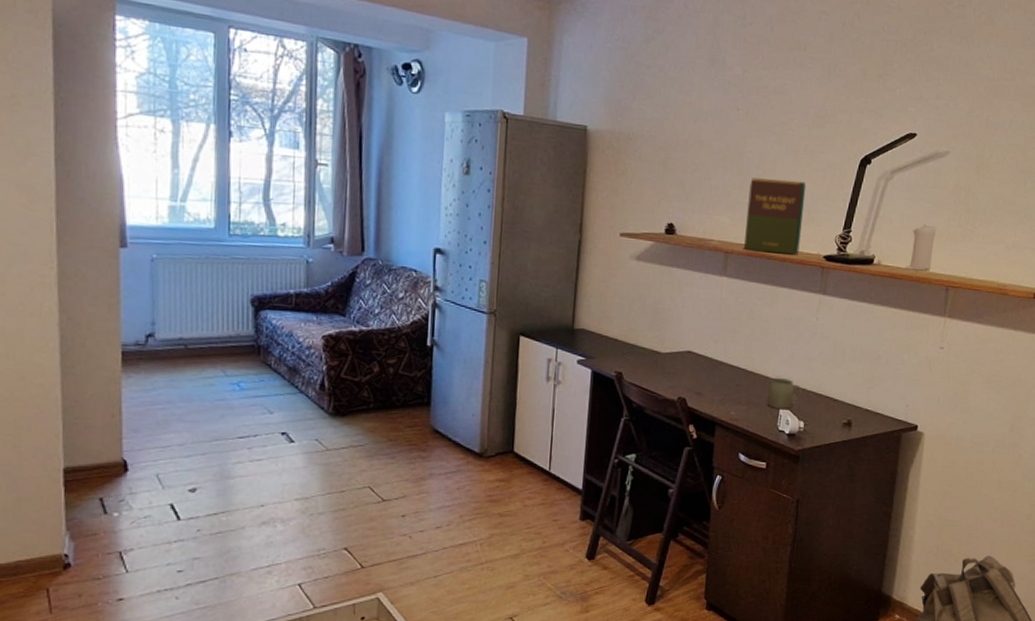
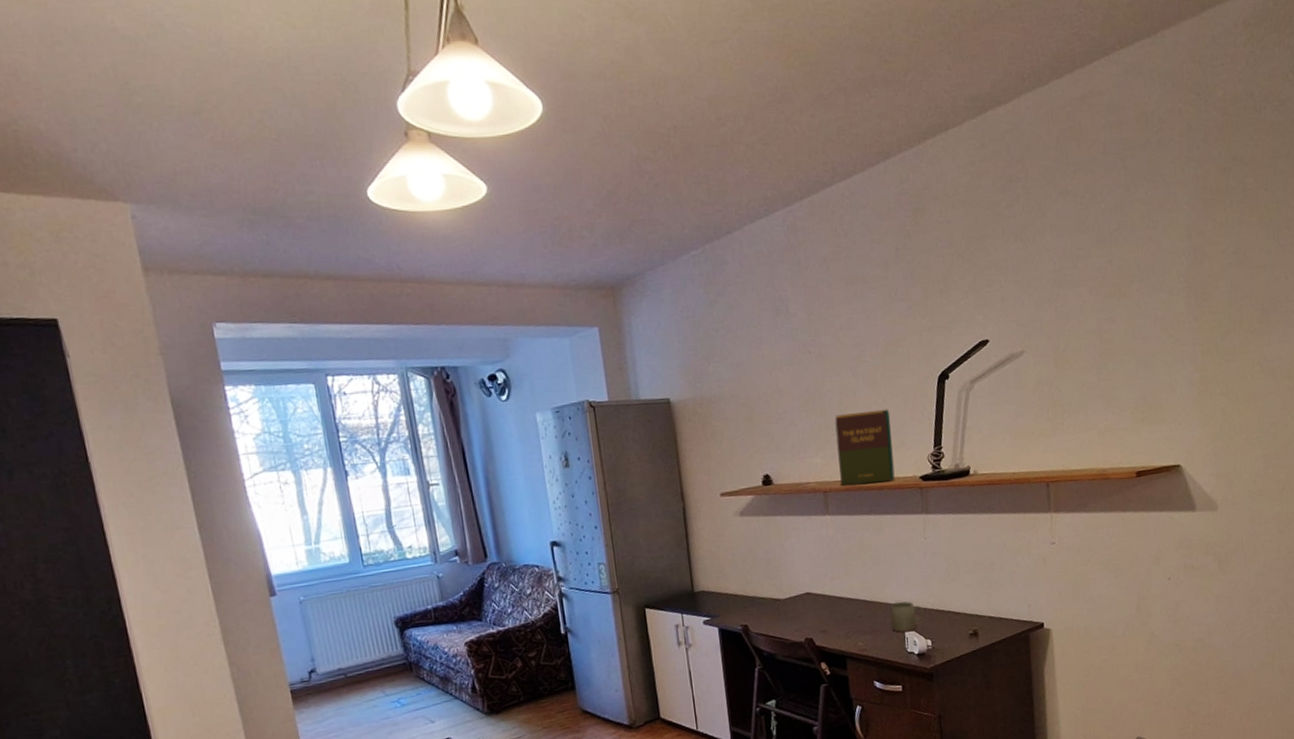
candle: present [904,224,937,271] -> none [1001,426,1028,473]

